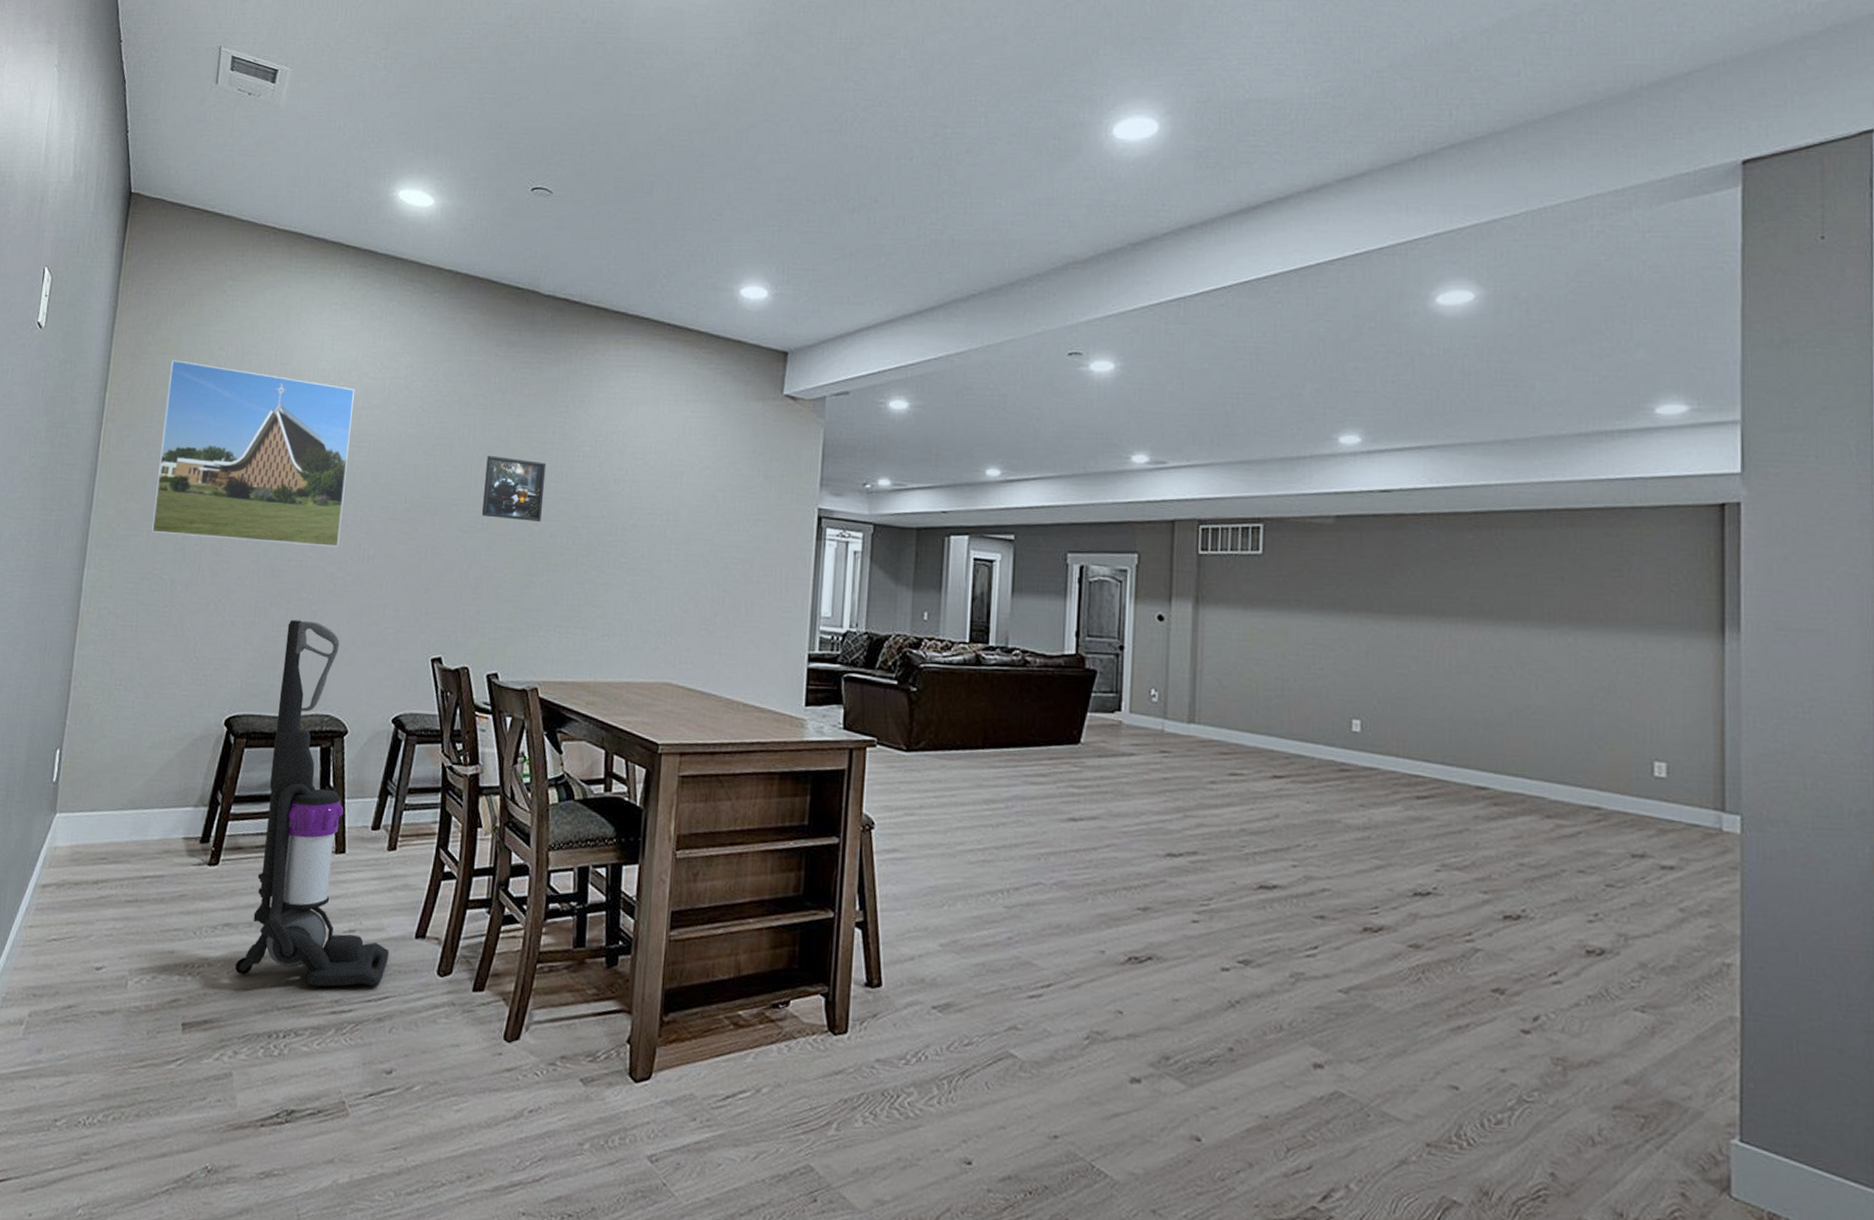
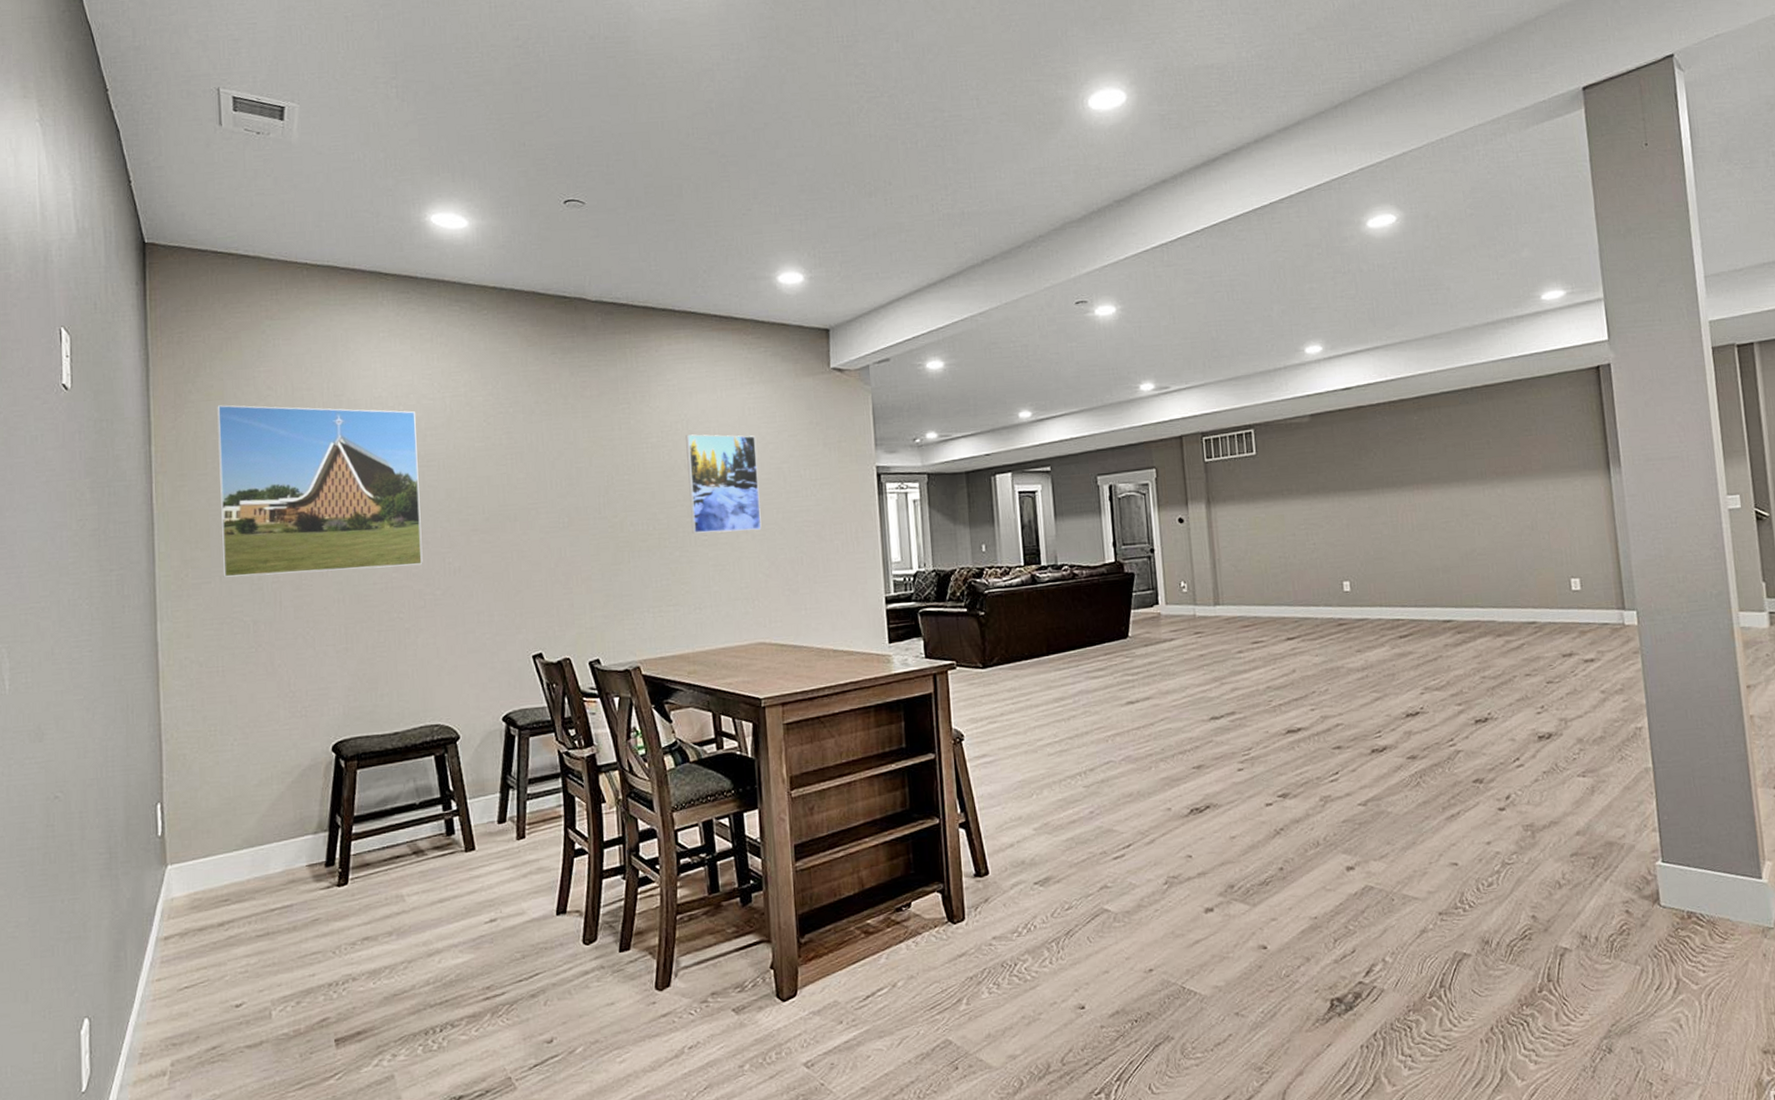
vacuum cleaner: present [234,619,390,987] -> none [380,638,534,982]
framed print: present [482,455,547,522] -> none [558,457,621,516]
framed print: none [611,448,694,561] -> present [685,434,762,534]

